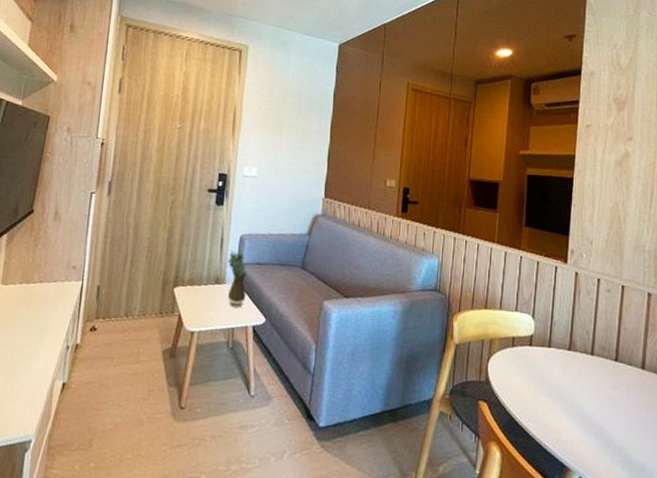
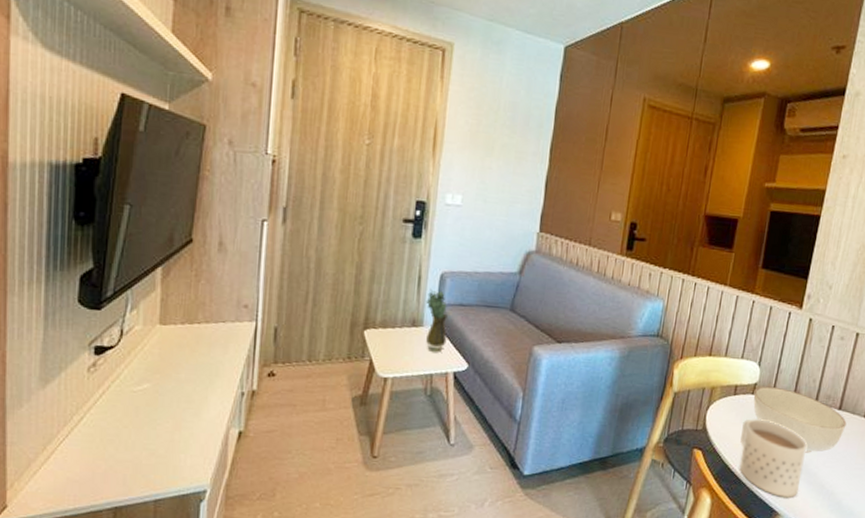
mug: none [523,370,589,453] -> present [739,419,808,498]
bowl: none [531,338,625,406] -> present [753,386,847,453]

